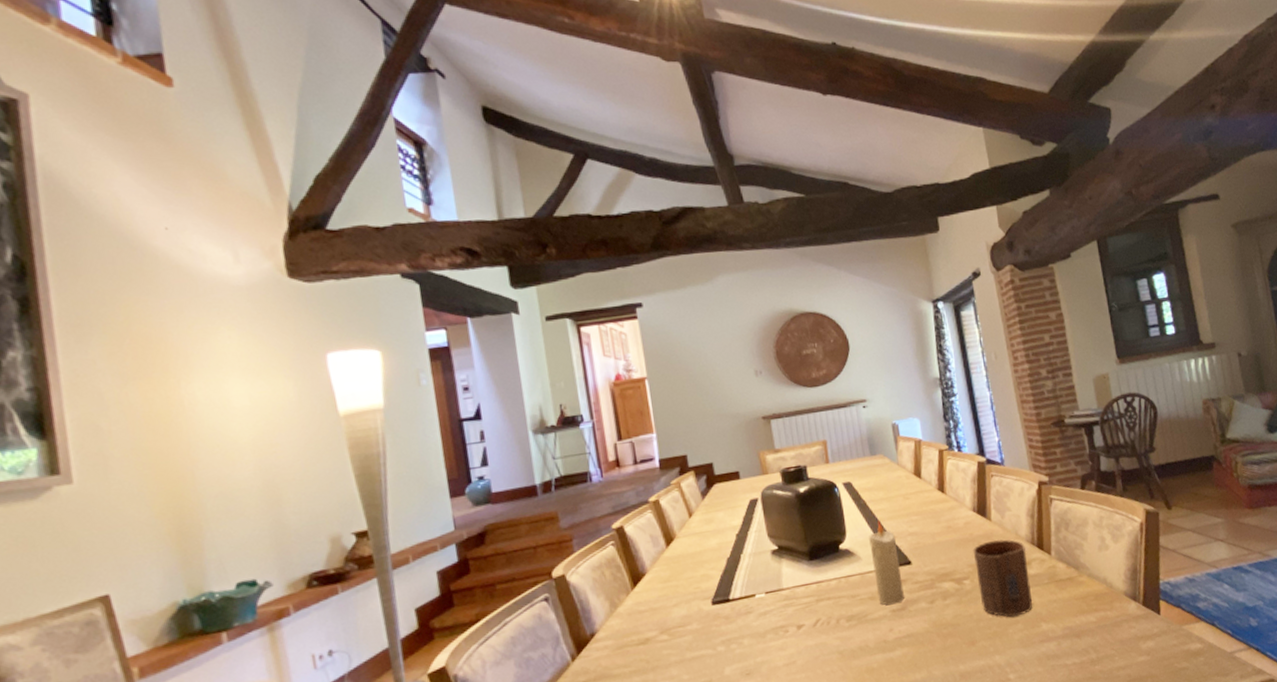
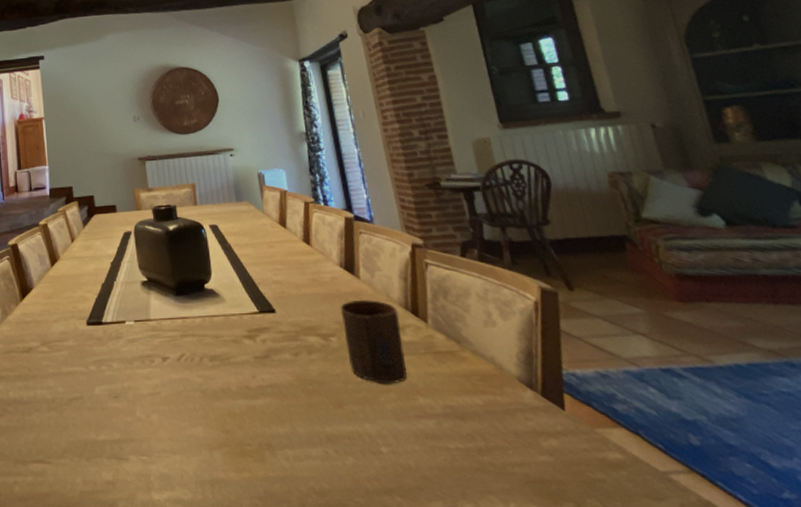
candle: present [869,521,904,605] -> none [233,265,268,351]

